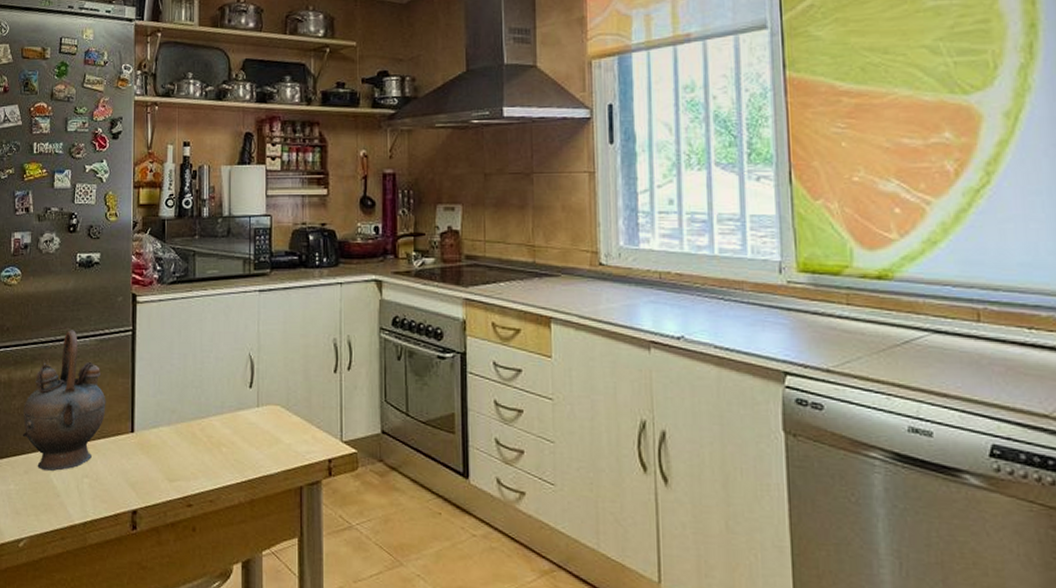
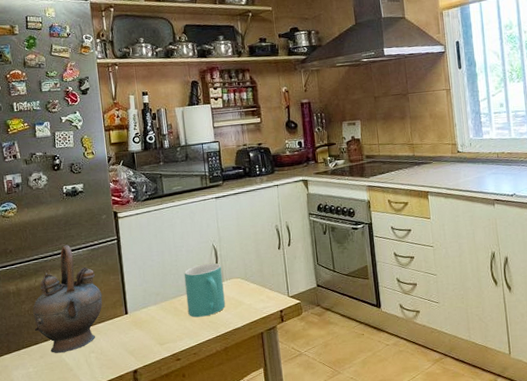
mug: none [208,378,257,452] -> present [184,263,225,318]

